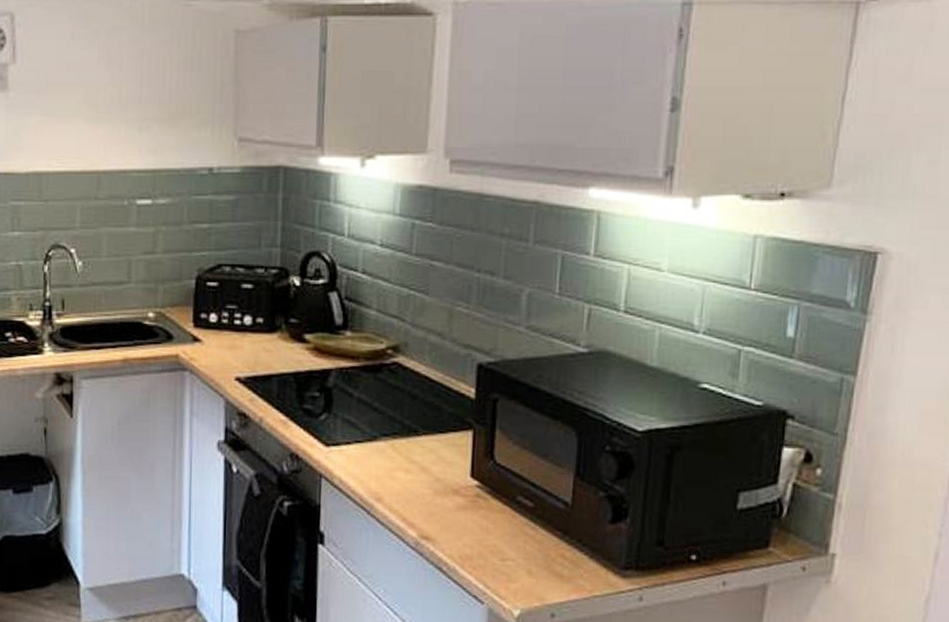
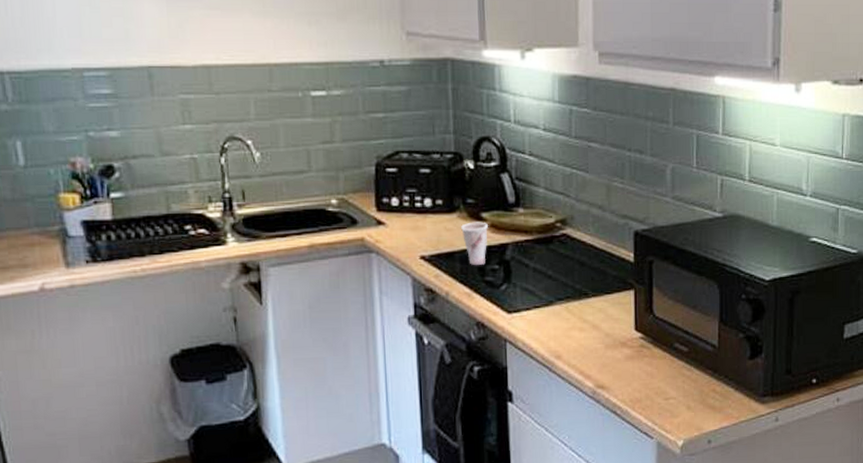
cup: none [281,343,311,392] -> present [461,222,488,266]

